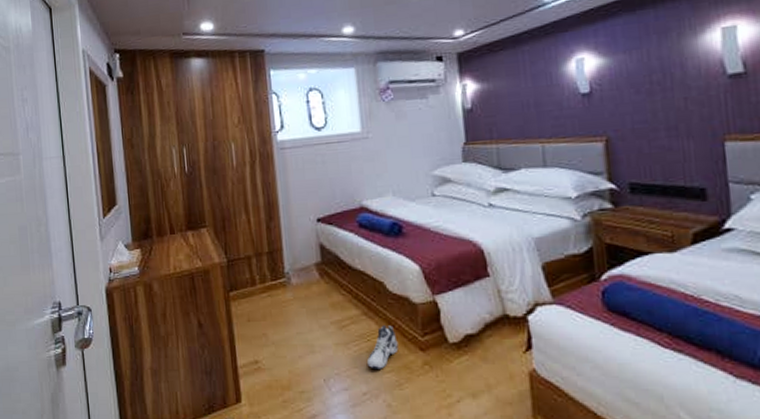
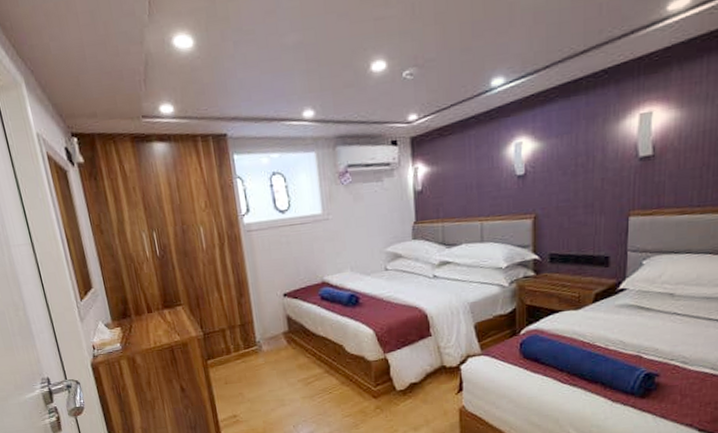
sneaker: present [367,325,399,369] -> none [329,380,355,415]

